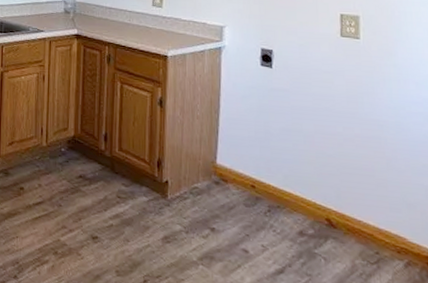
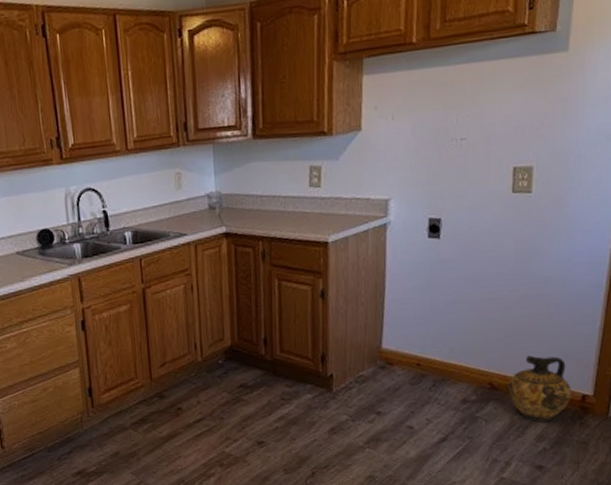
ceramic jug: none [347,197,417,274] -> present [508,355,571,422]

